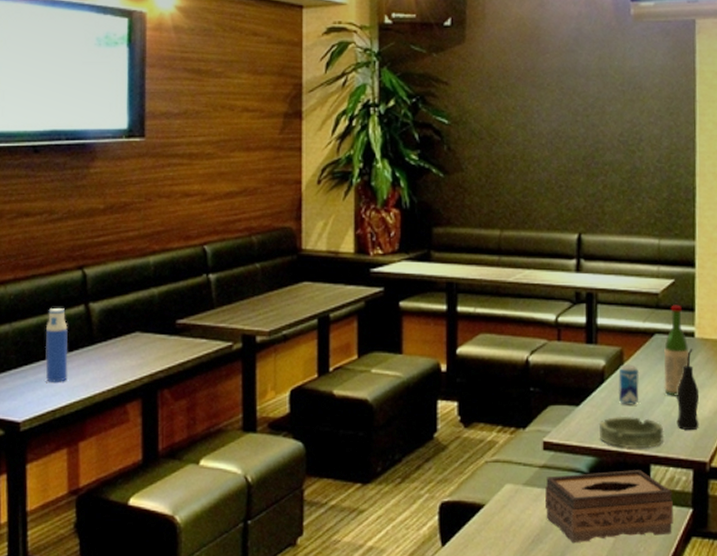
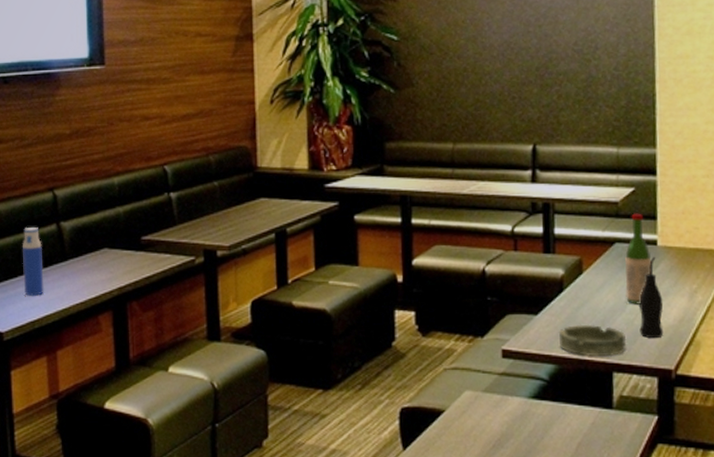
tissue box: present [545,470,673,542] -> none [505,377,638,448]
beverage can: present [618,364,640,405] -> none [577,273,600,314]

